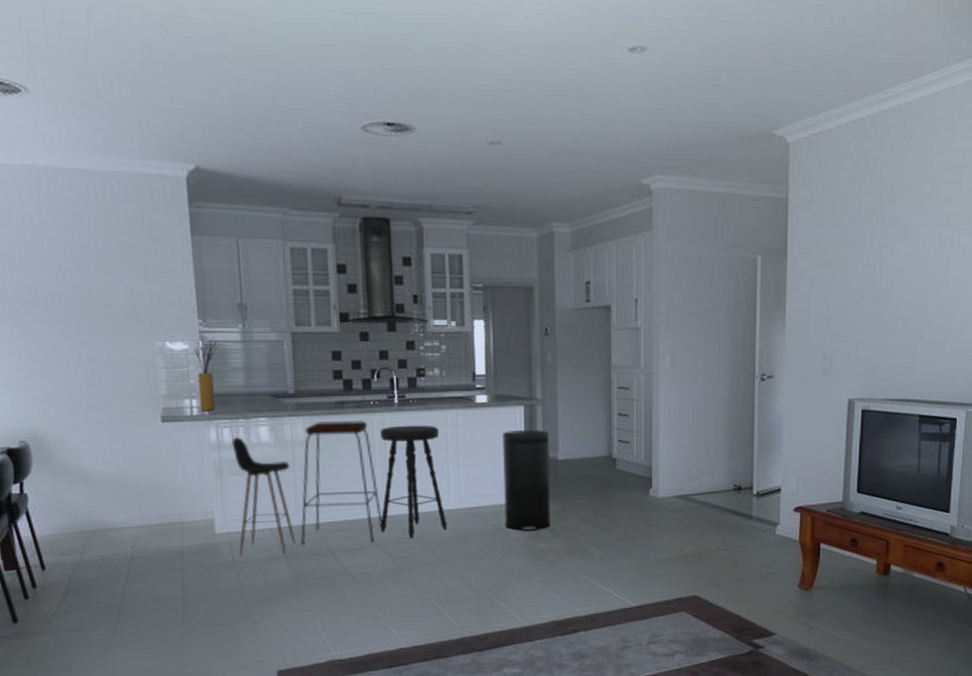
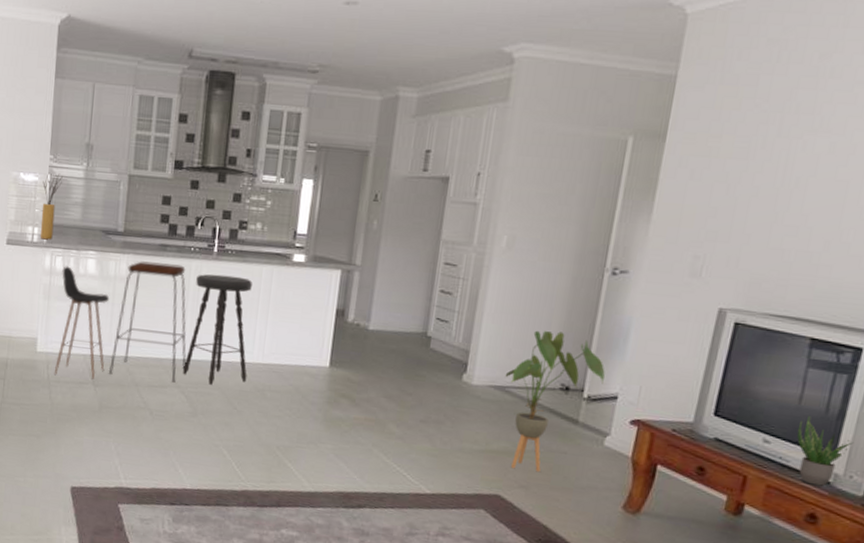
pedal bin: present [503,429,551,531] -> none [304,293,363,397]
house plant: none [685,437,768,569] -> present [504,330,605,473]
potted plant: none [920,481,961,539] -> present [796,416,854,486]

